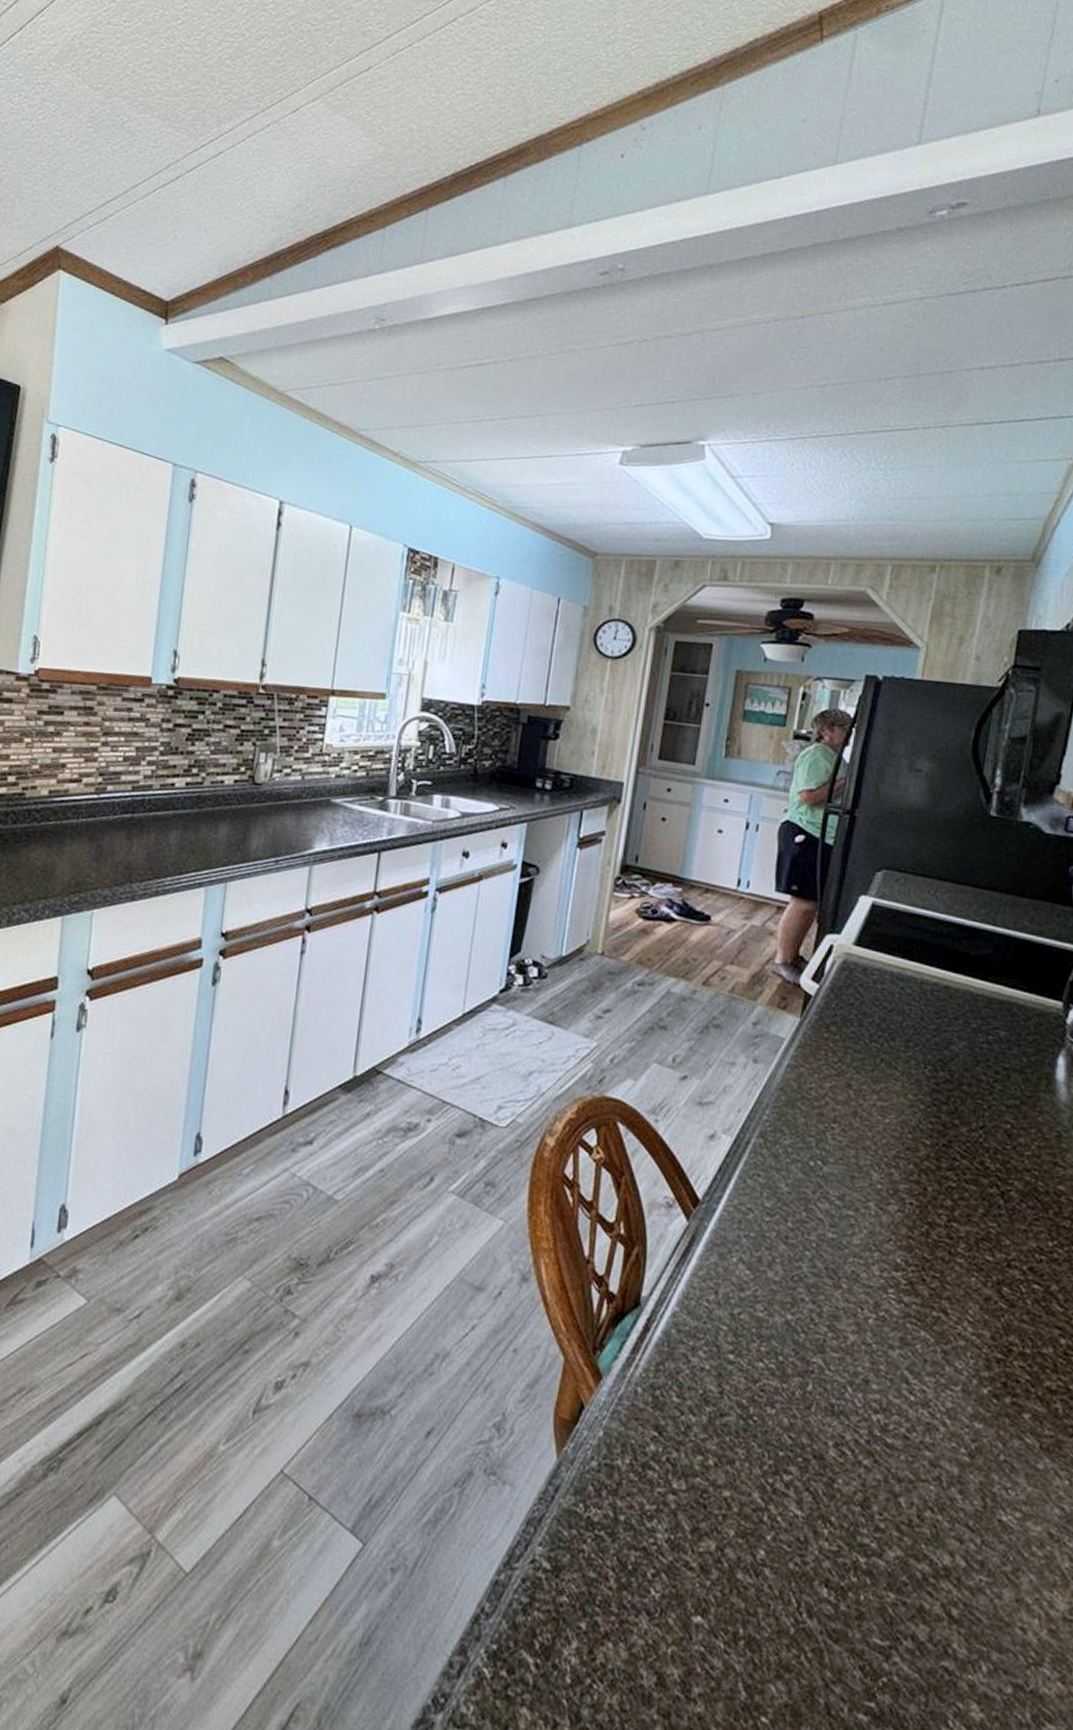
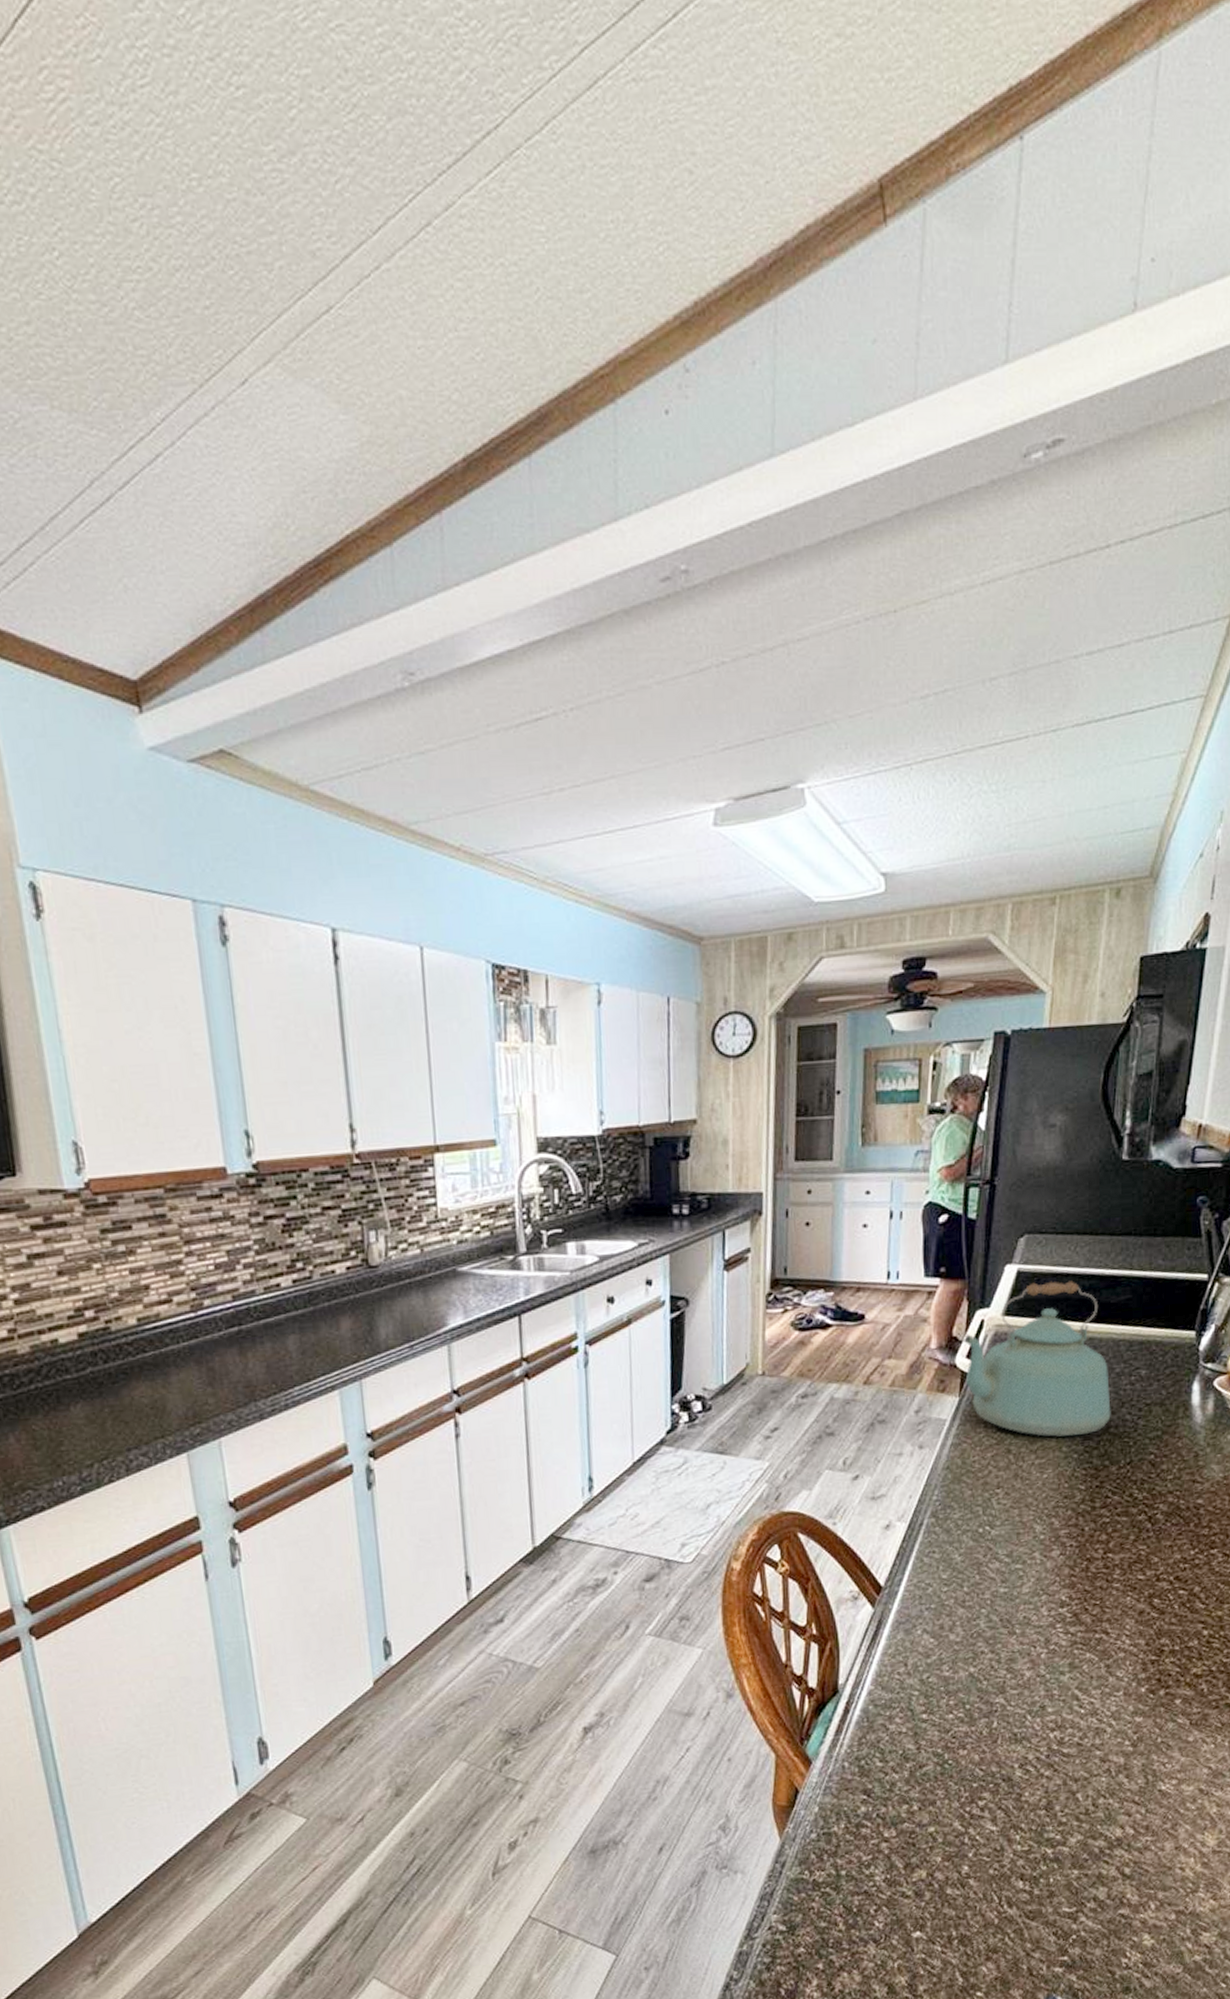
kettle: none [809,918,965,1086] -> present [963,1280,1111,1437]

